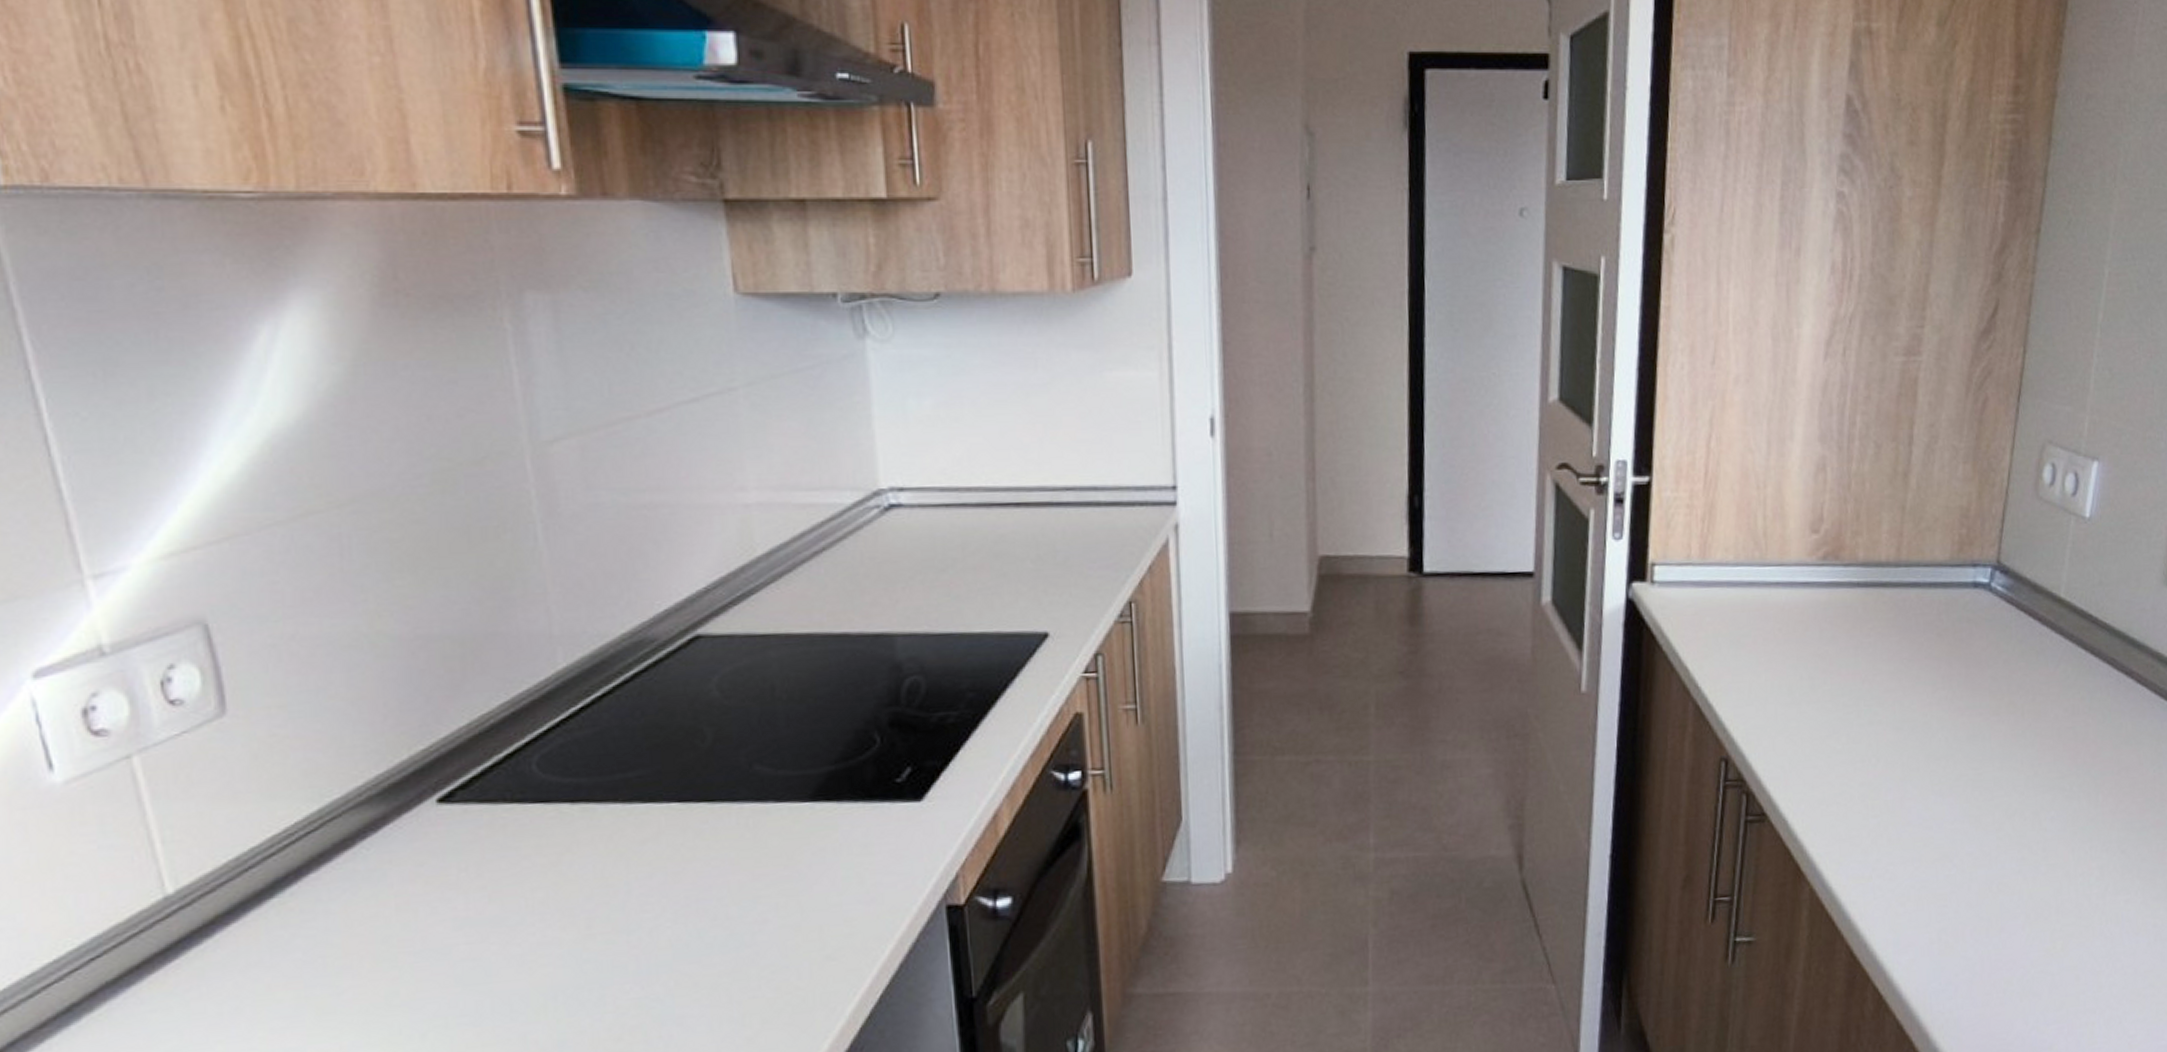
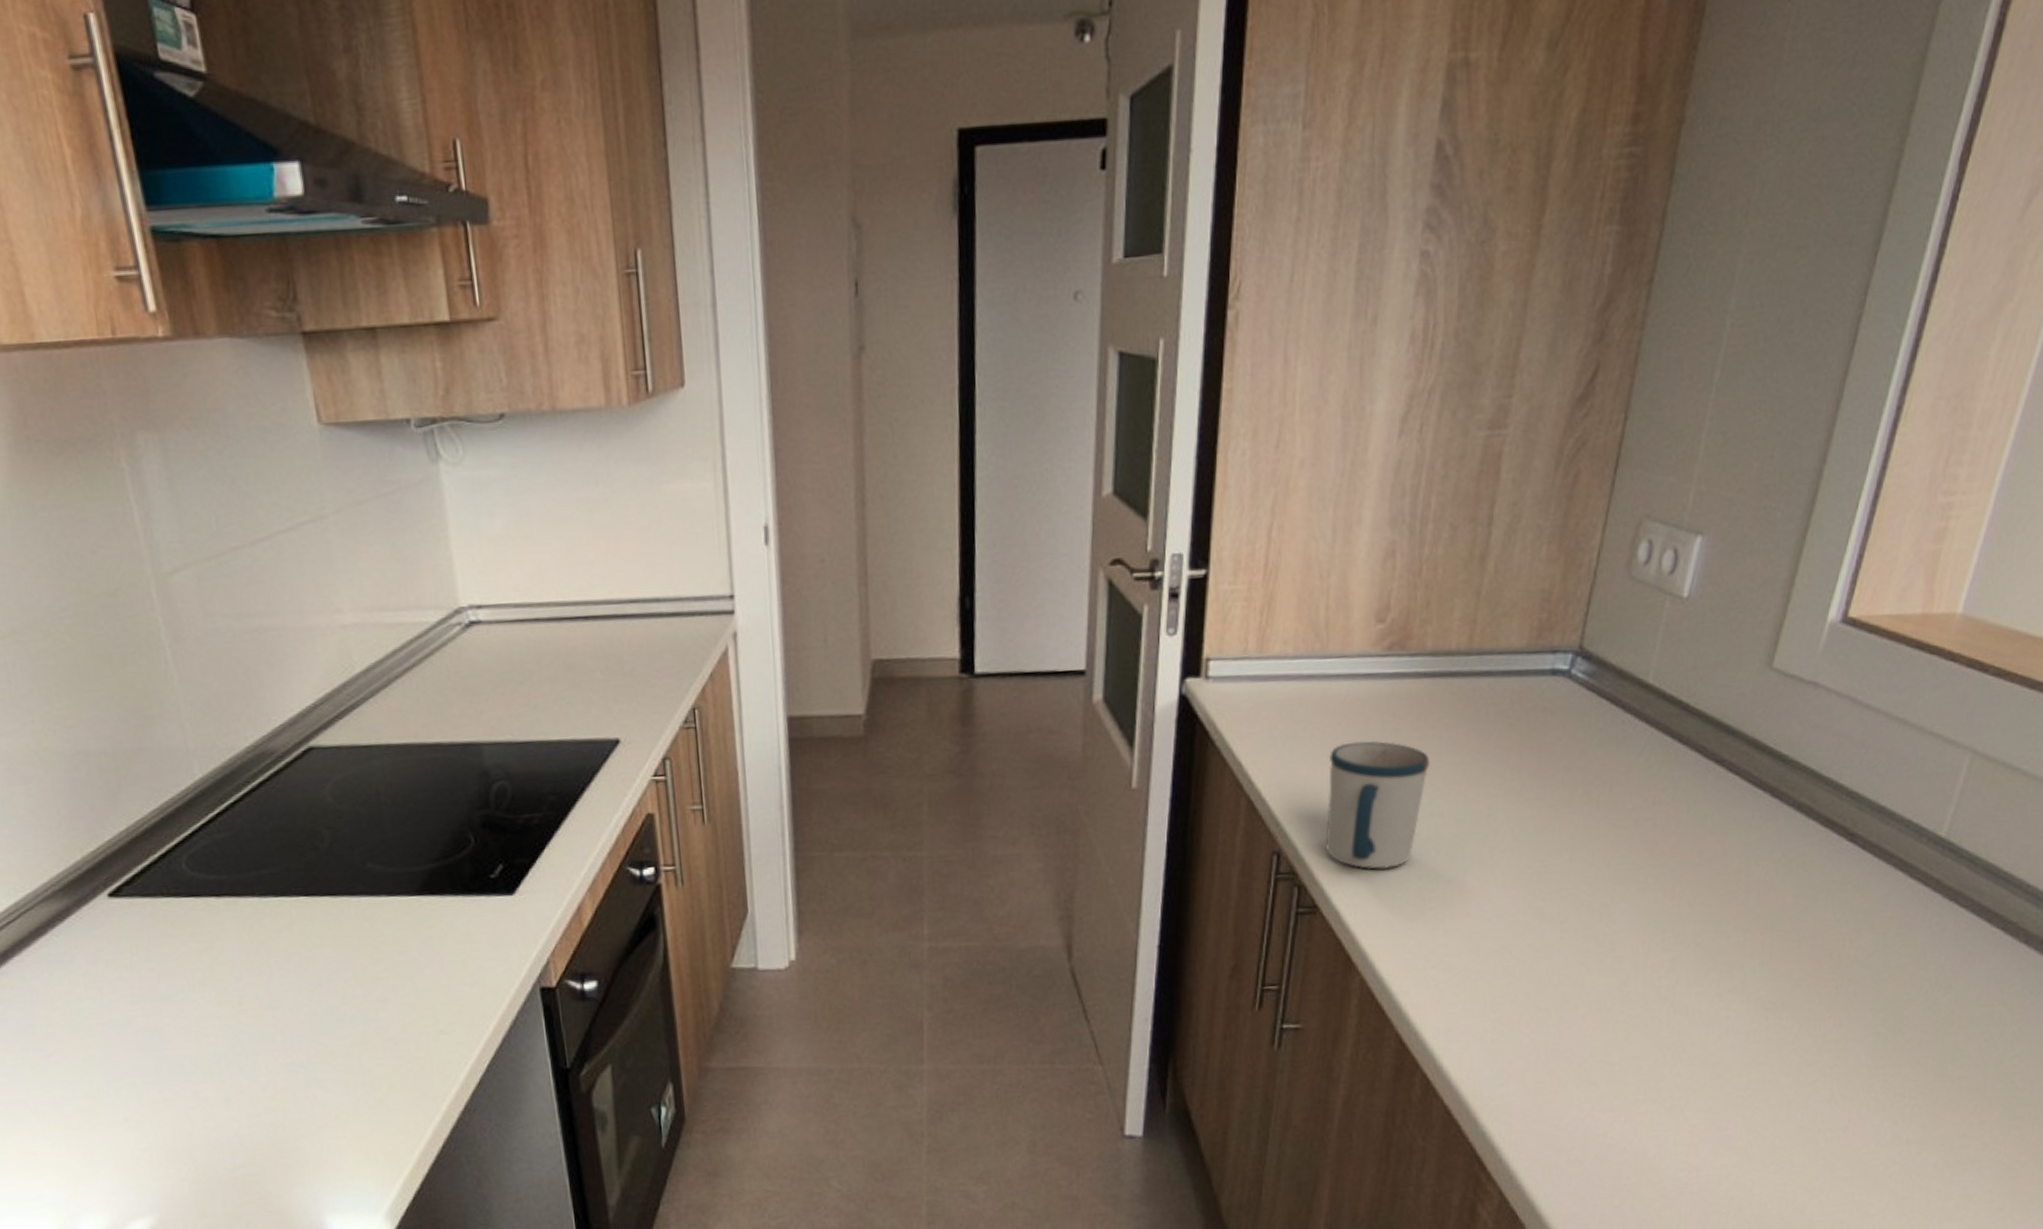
mug: none [1771,647,1867,777] -> present [1325,740,1430,869]

